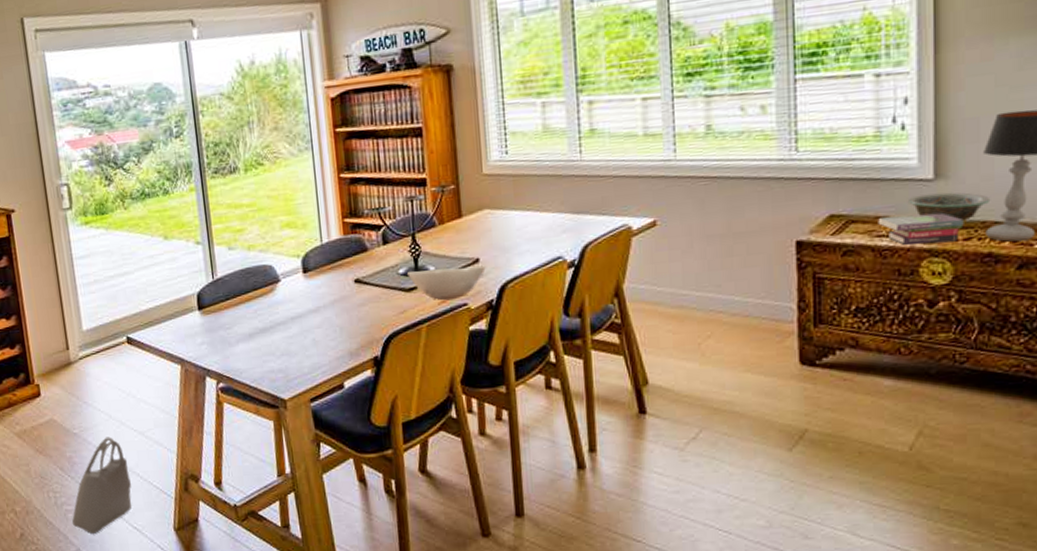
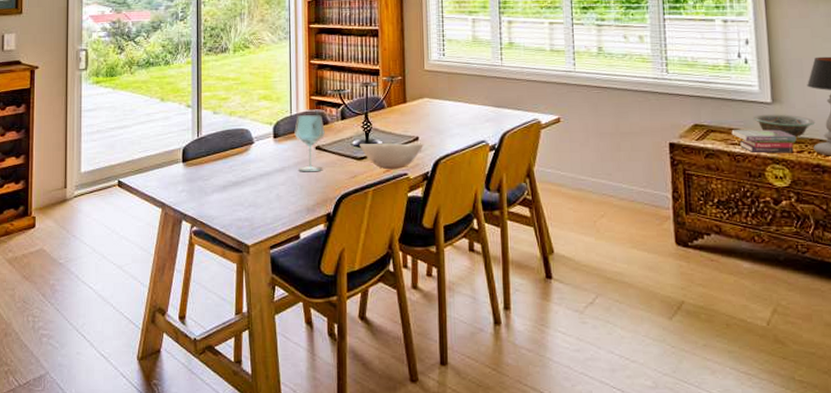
handbag: present [71,437,132,534] -> none [45,268,105,358]
wine glass: none [327,241,365,311] -> present [294,115,325,172]

